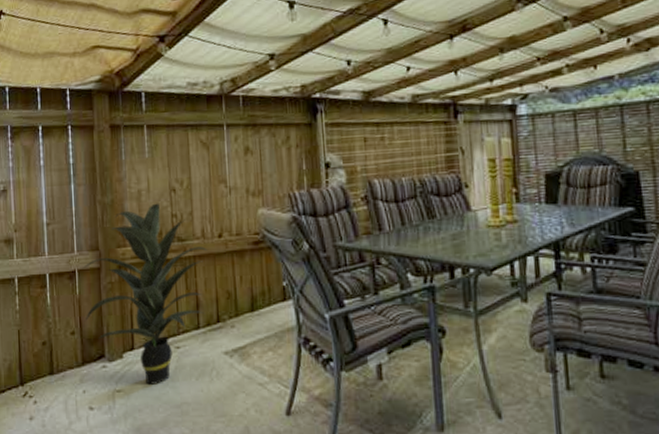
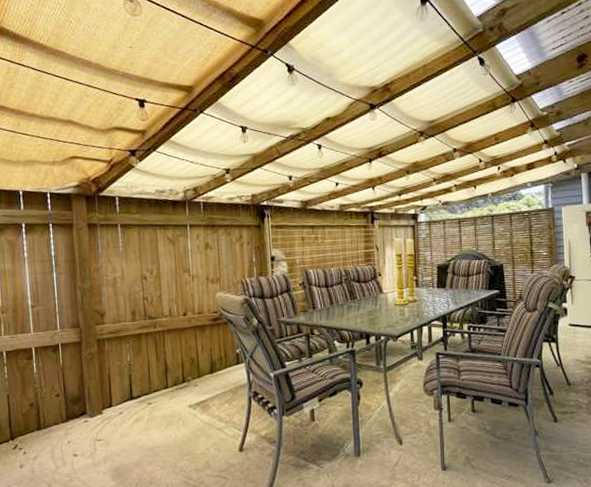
indoor plant: present [82,203,207,385] -> none [65,288,174,434]

